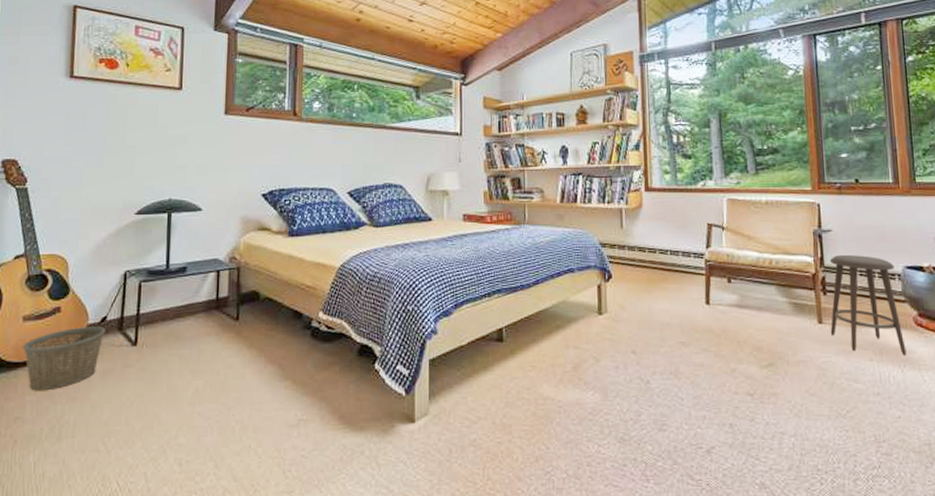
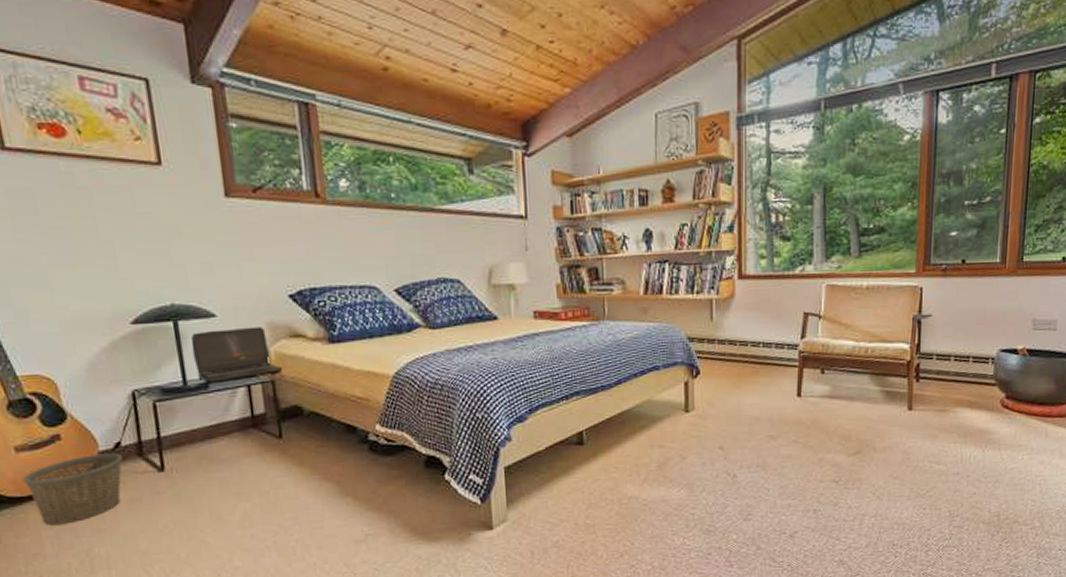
laptop computer: none [179,220,247,269] -> present [190,326,282,384]
stool: present [829,254,907,355] -> none [919,339,990,437]

